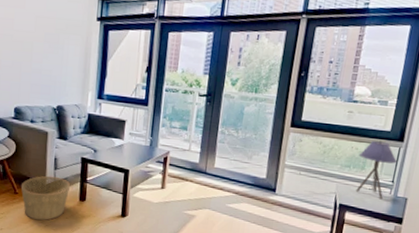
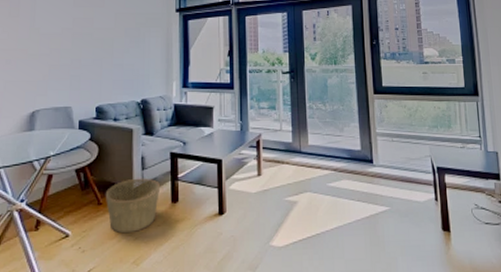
table lamp: present [355,140,398,200] -> none [442,97,479,157]

